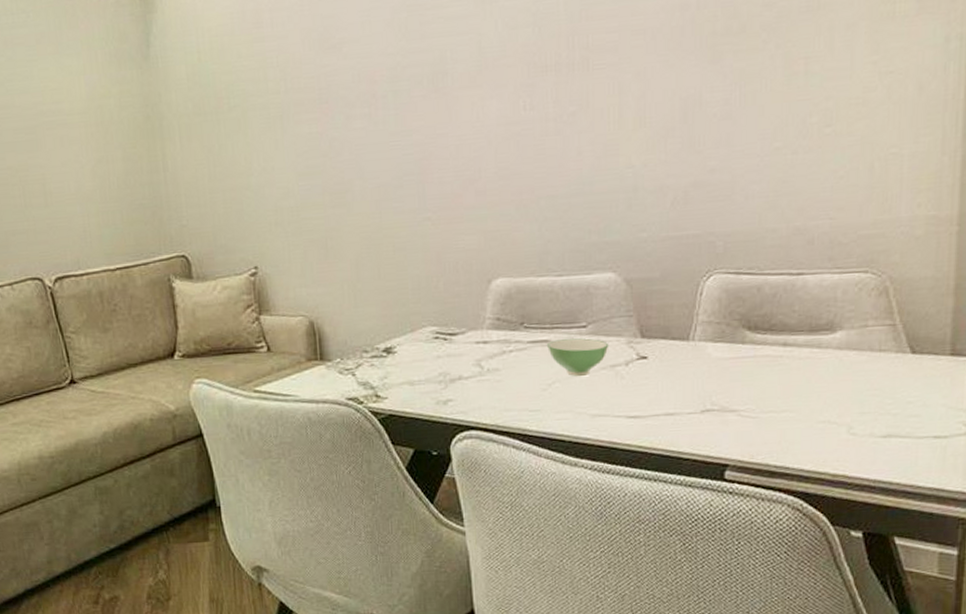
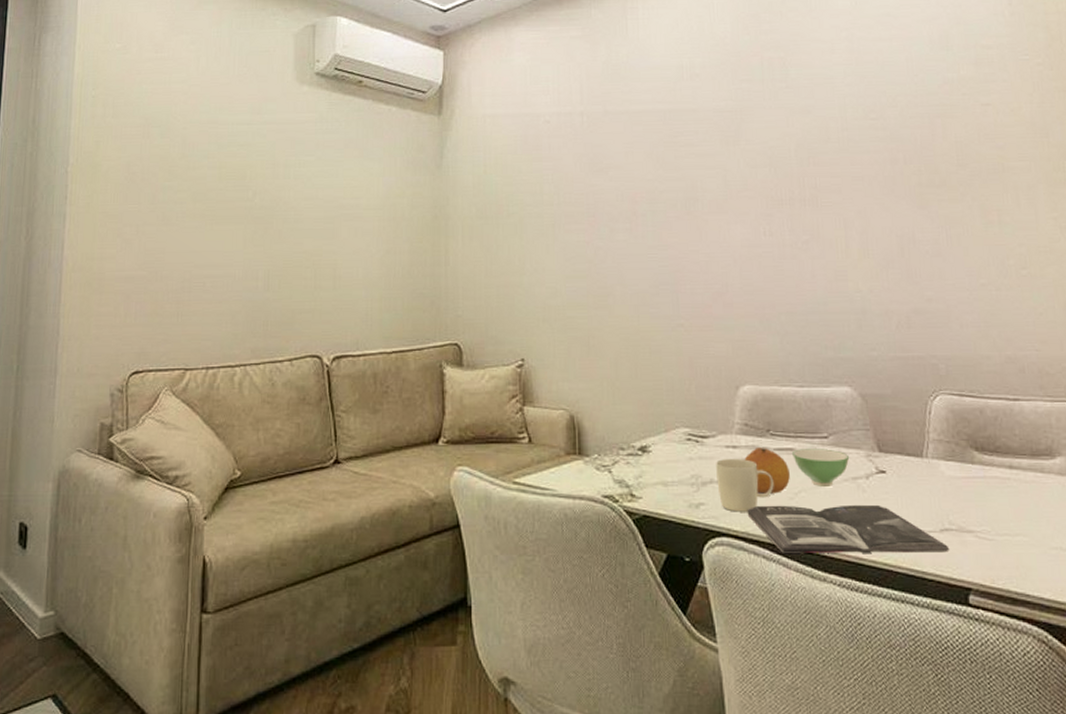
mug: none [465,354,527,406] -> present [716,459,774,512]
fruit: none [495,340,544,387] -> present [744,446,790,494]
magazine: none [497,390,709,442] -> present [747,504,950,553]

